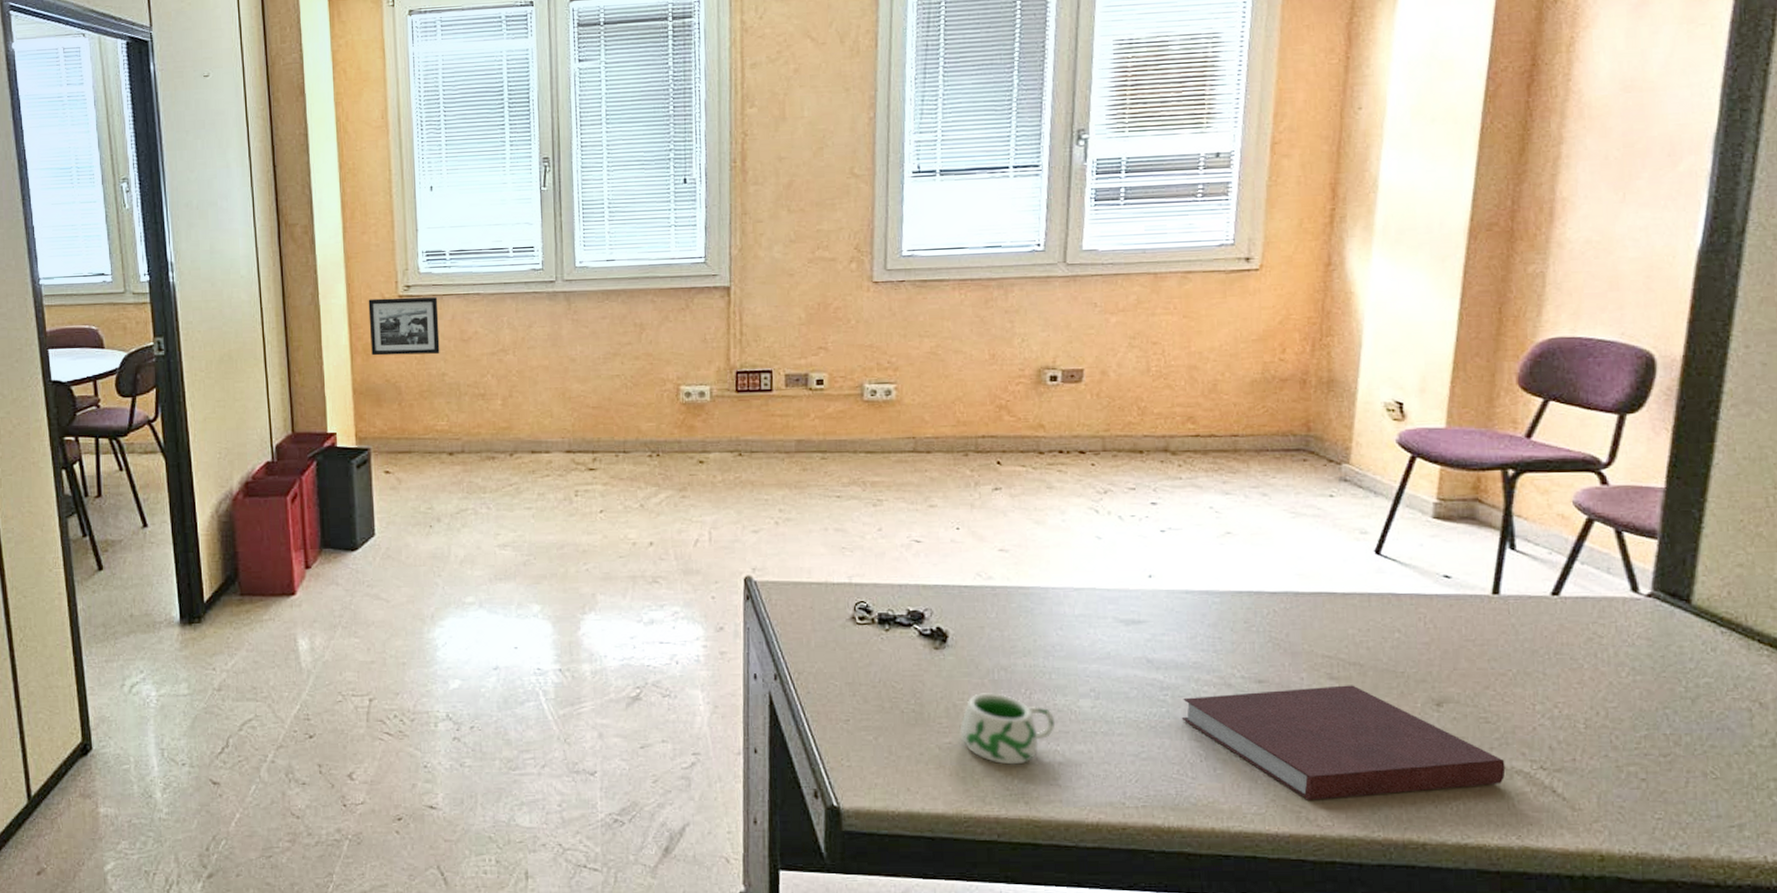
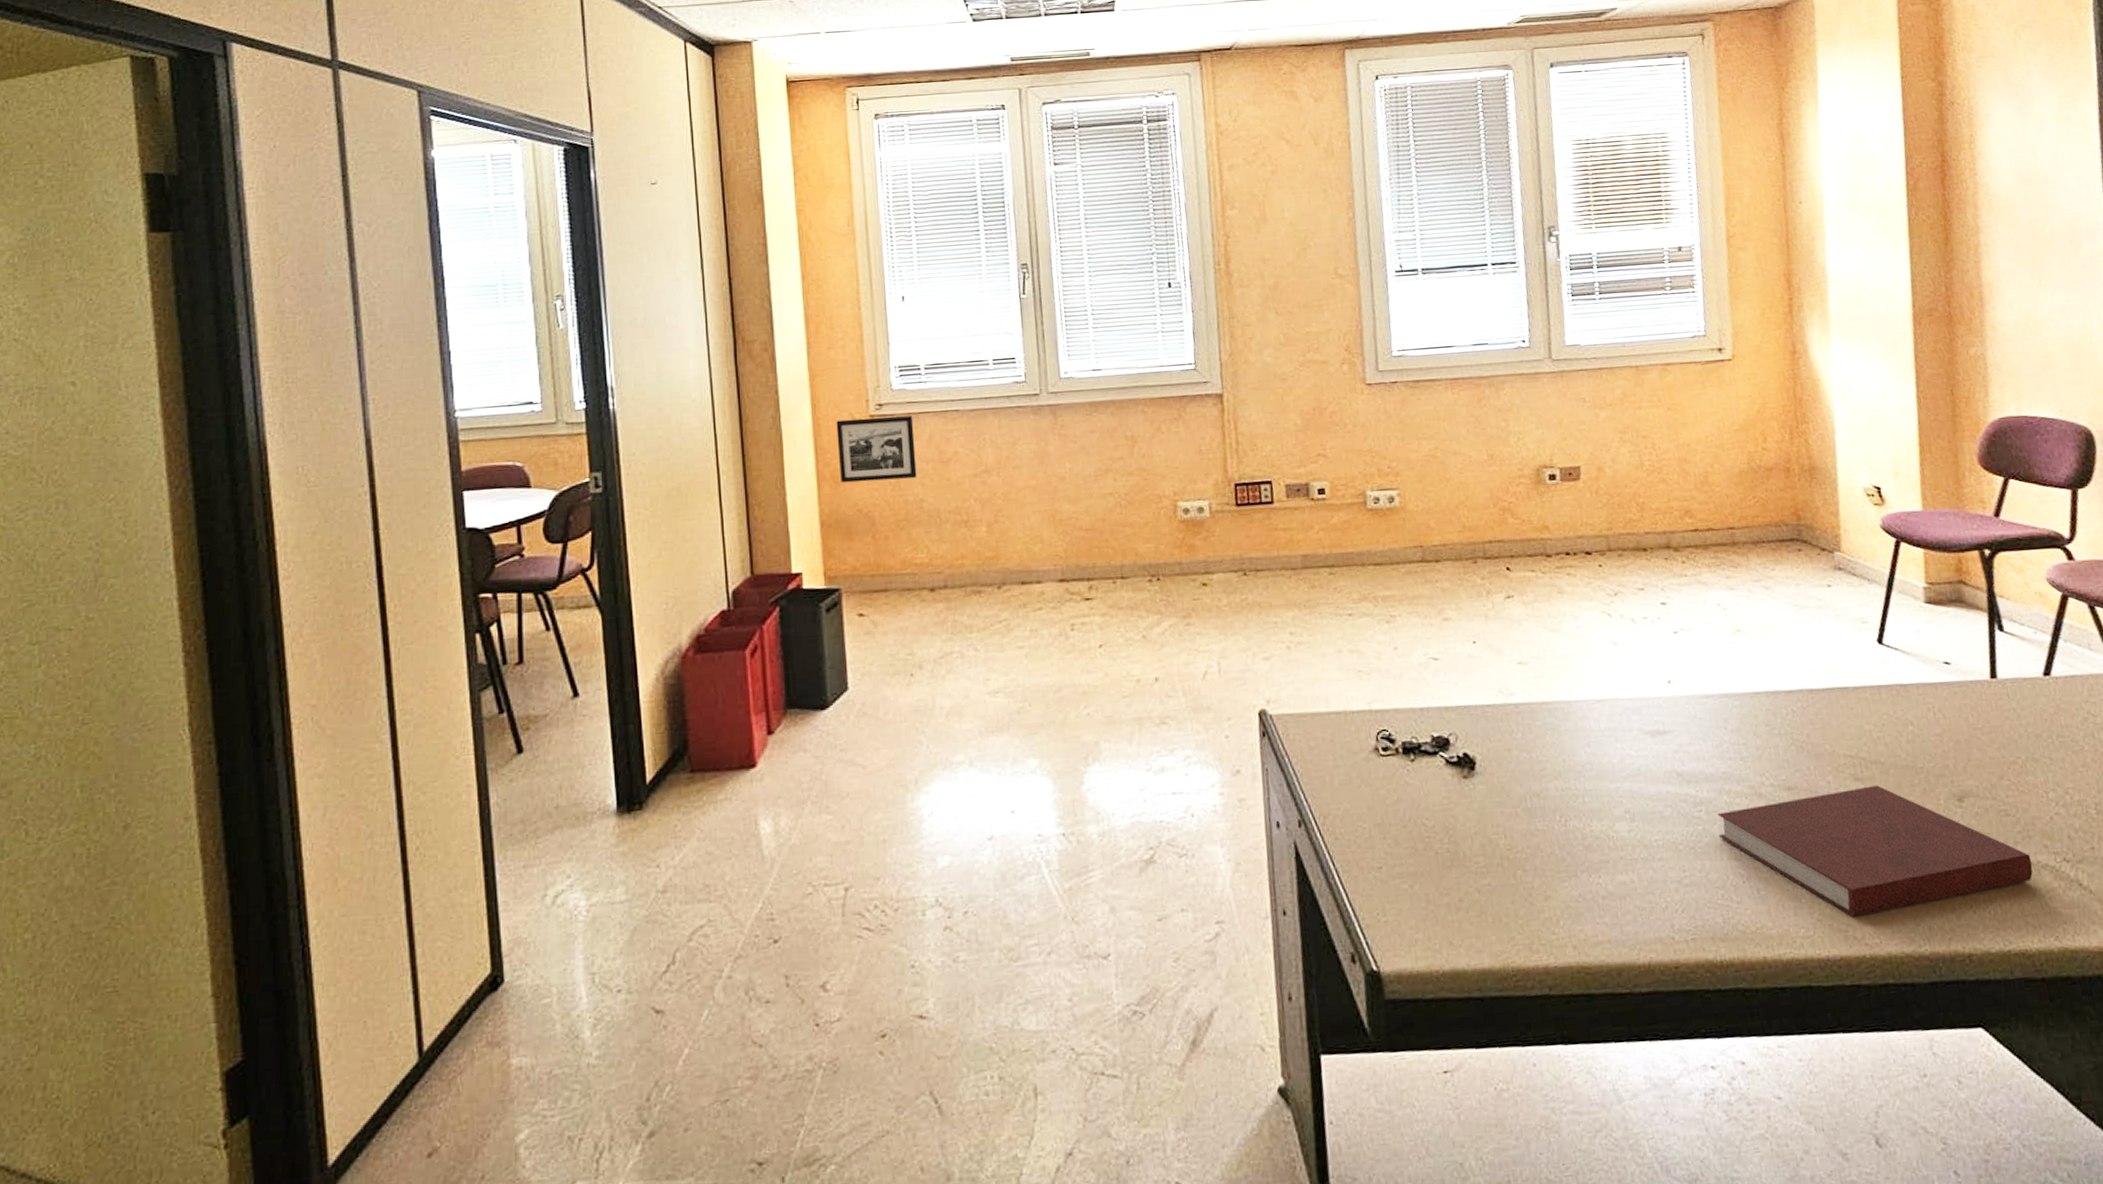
mug: present [960,693,1056,765] -> none [1498,822,1595,905]

